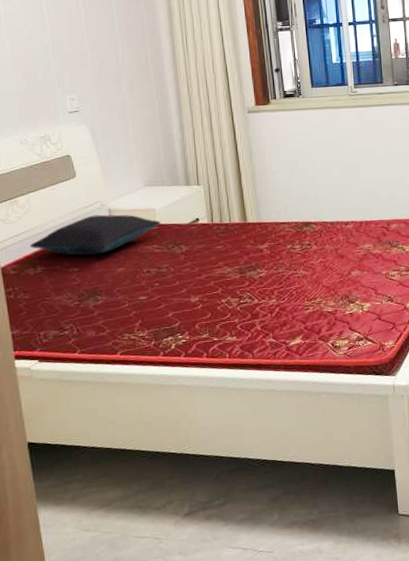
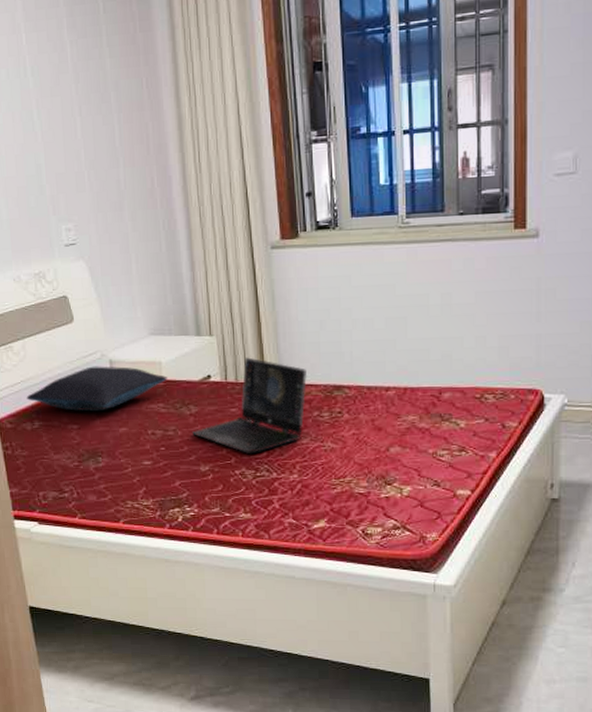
laptop computer: none [182,202,281,285] -> present [191,357,308,455]

